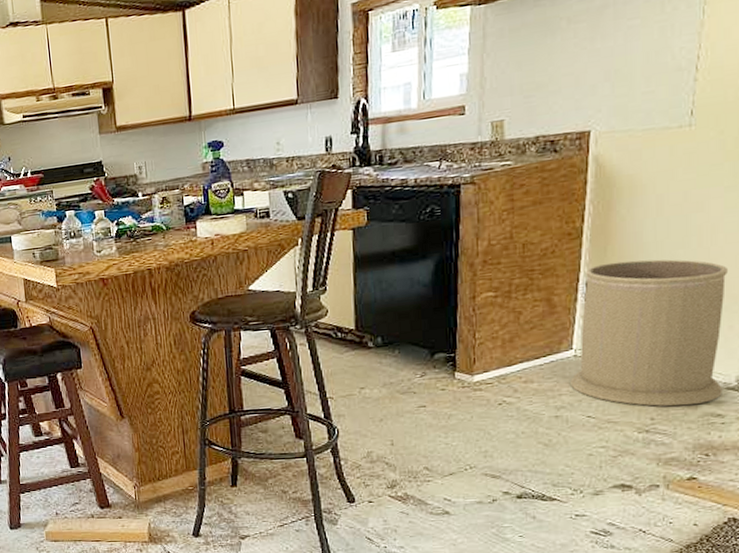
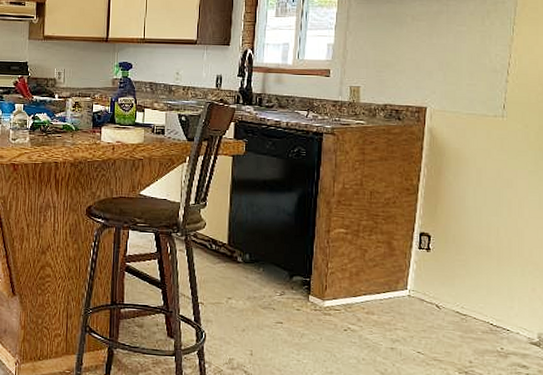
trash can: present [571,259,727,407] -> none [405,219,531,354]

